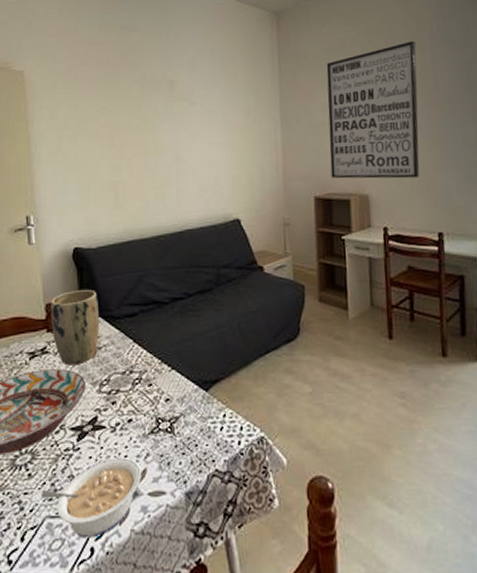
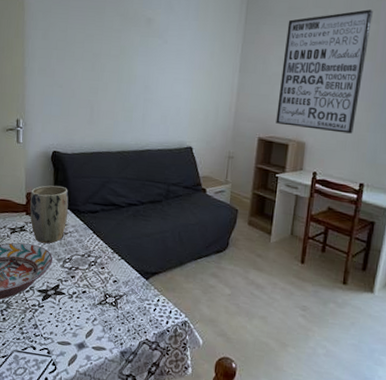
legume: present [41,457,142,538] -> none [12,317,89,372]

